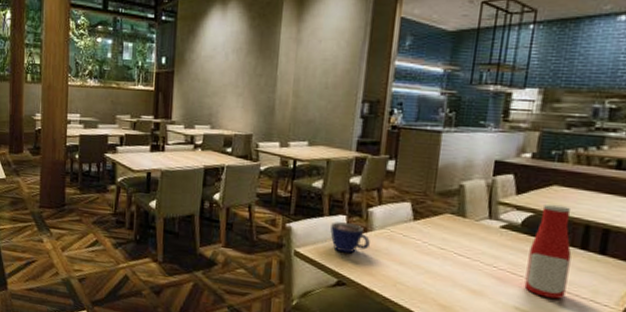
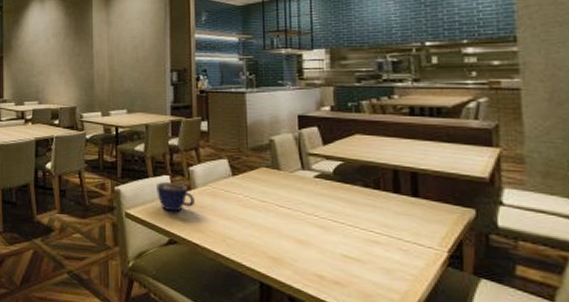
bottle: present [524,203,572,299] -> none [346,151,388,244]

